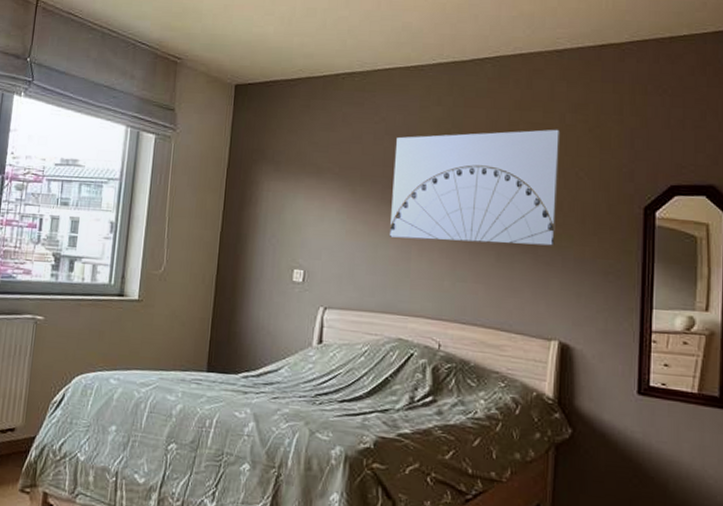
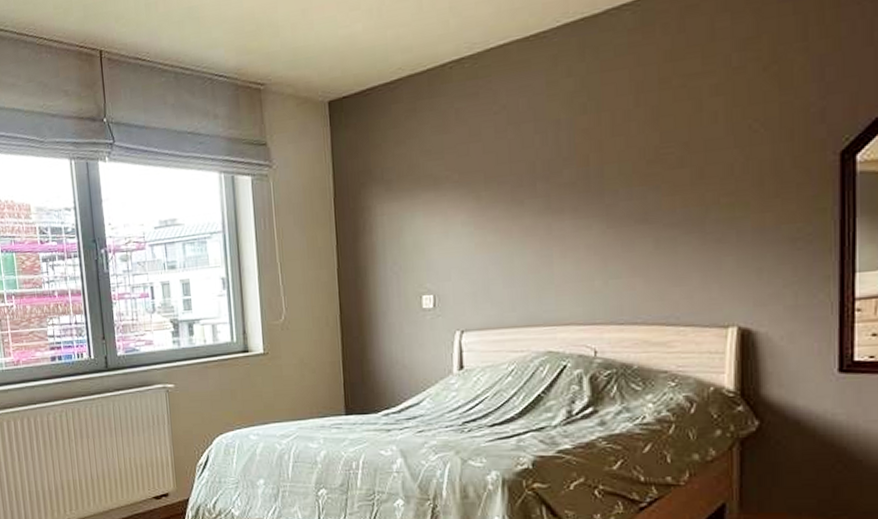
wall art: present [390,129,561,246] -> none [521,75,727,242]

